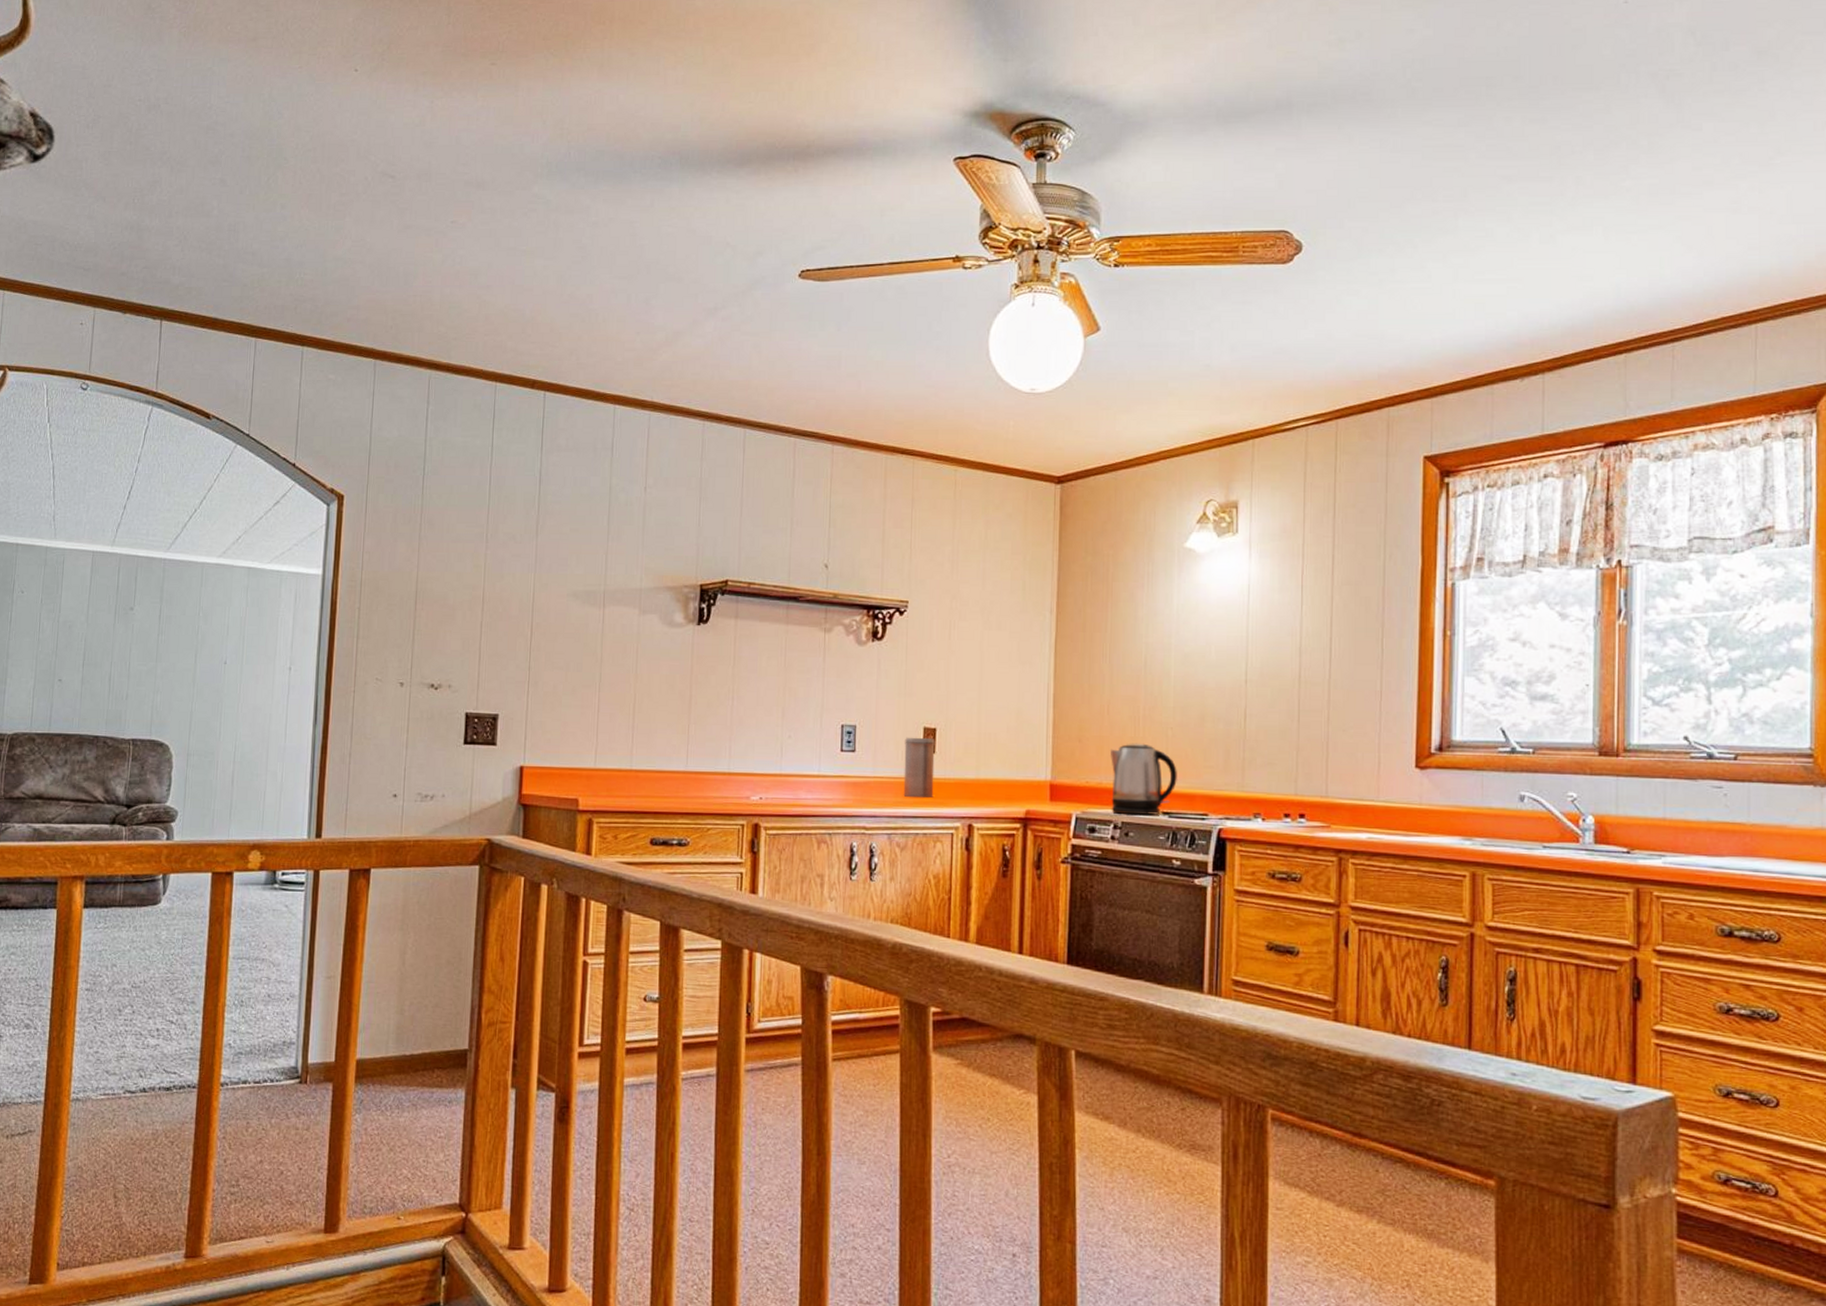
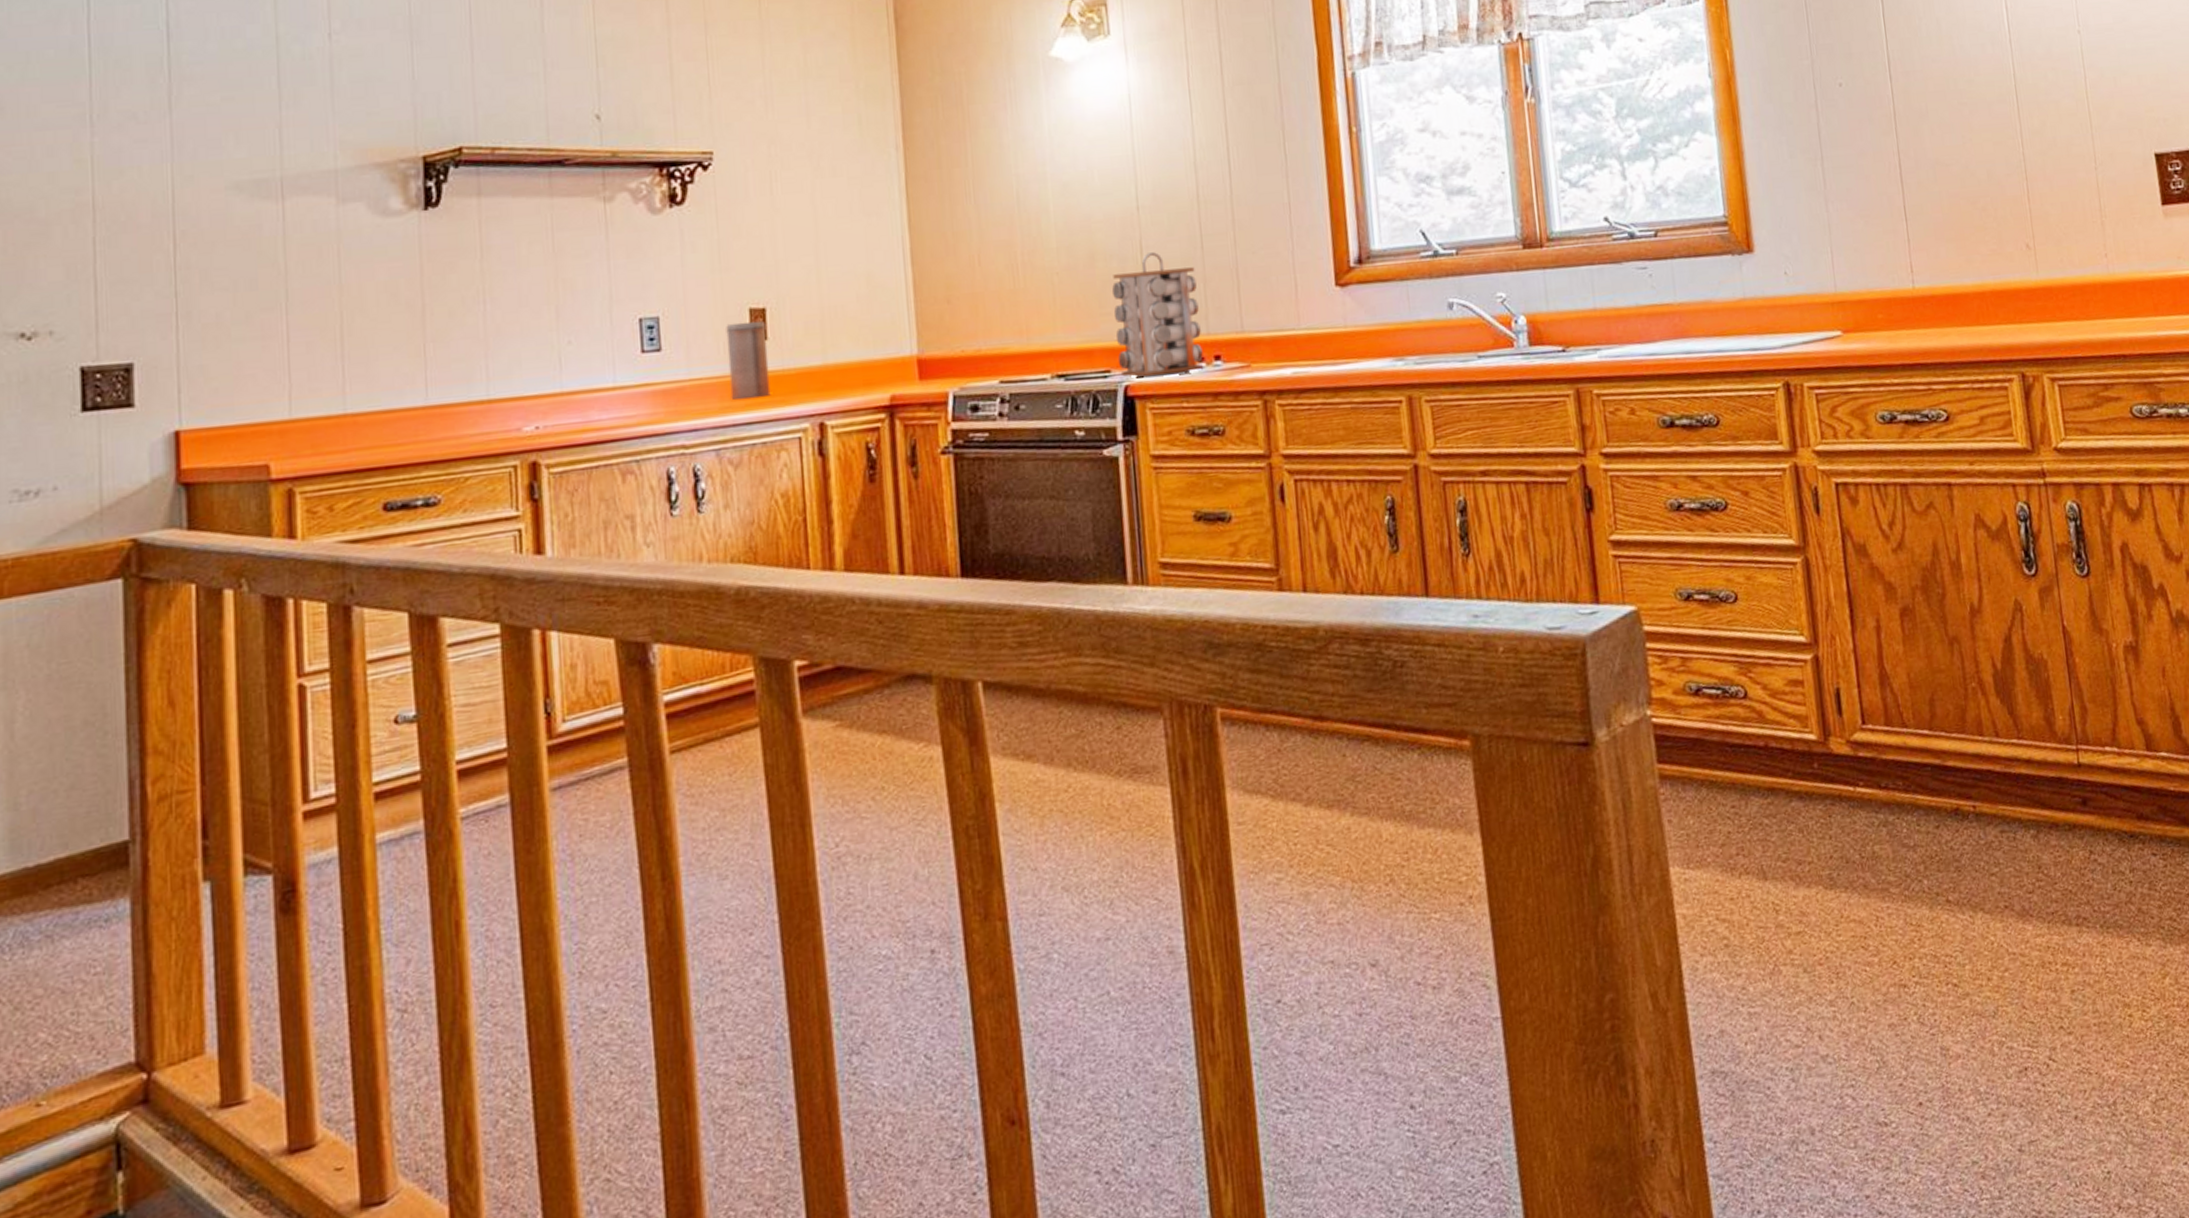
kettle: present [1111,743,1177,816] -> none [987,295,1070,385]
spice rack: none [1215,720,1290,827] -> present [1112,252,1204,379]

